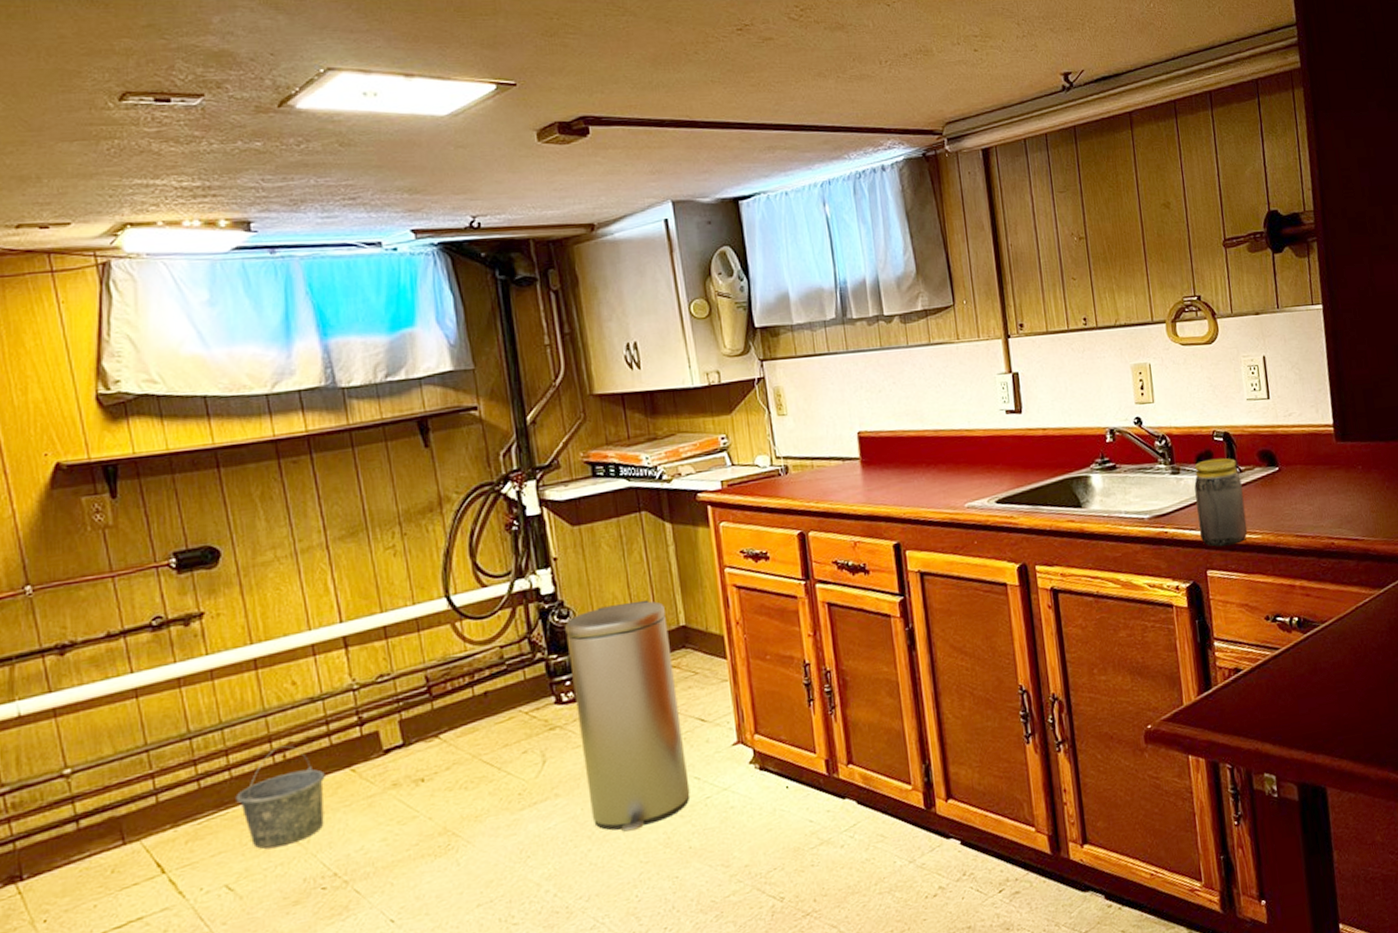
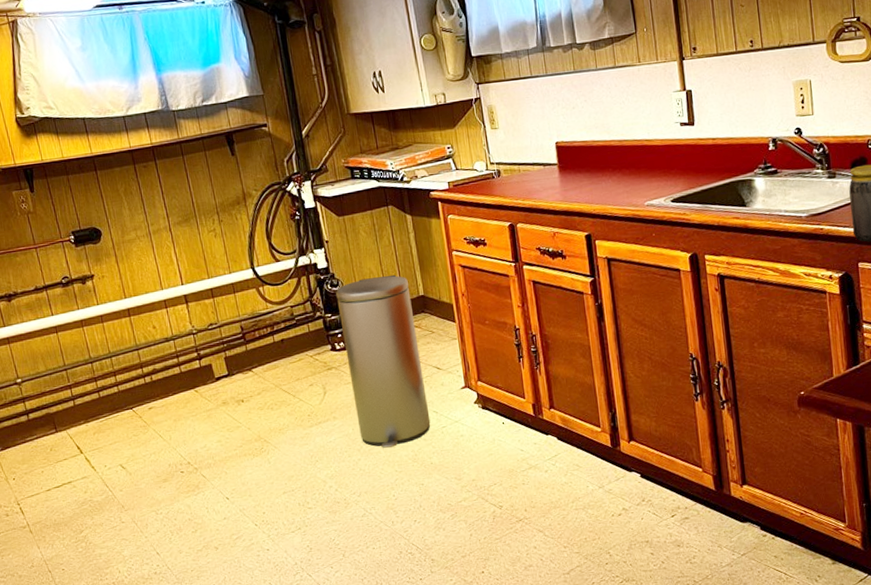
bucket: present [235,745,325,849] -> none [122,371,180,442]

